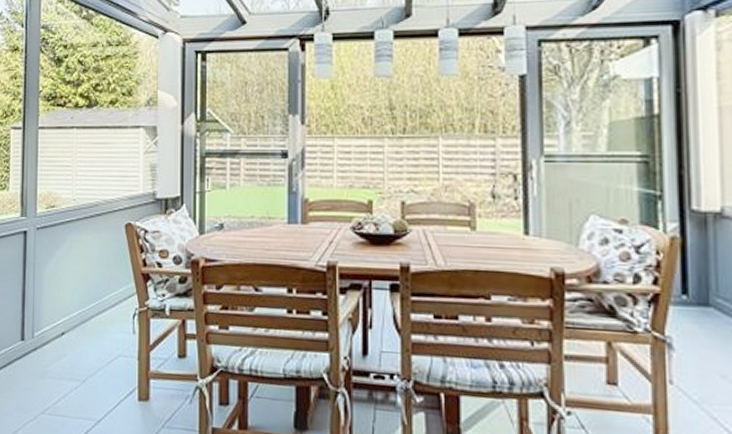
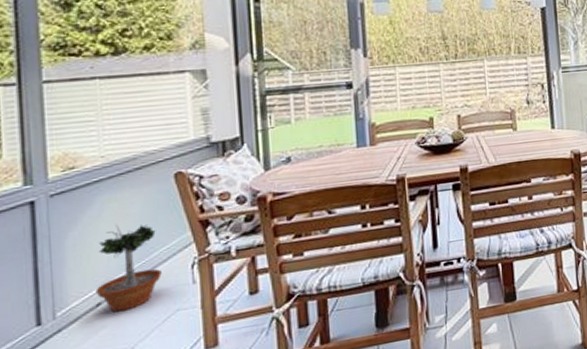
potted tree: none [61,263,110,345] -> present [95,223,162,313]

